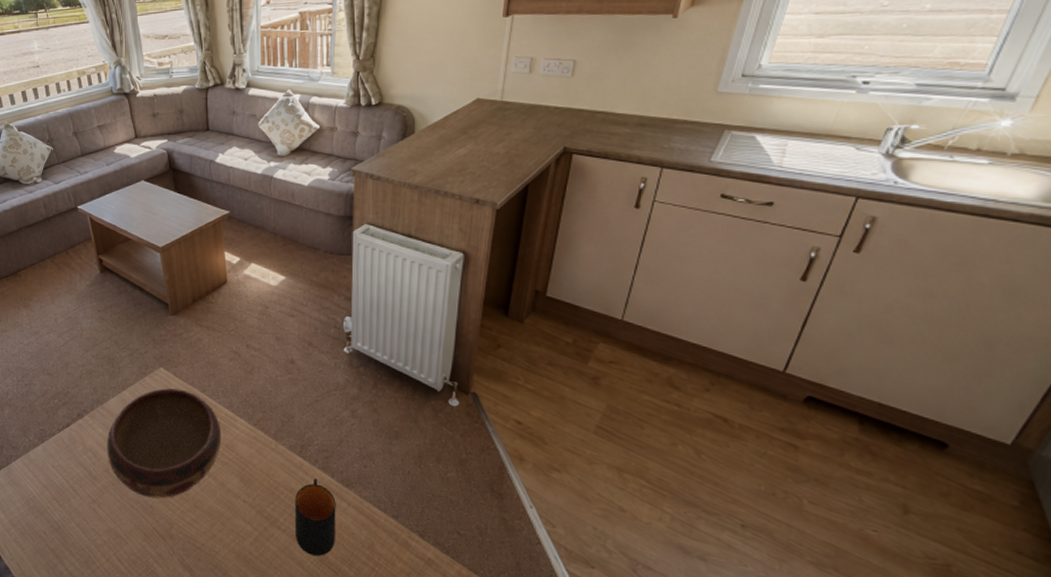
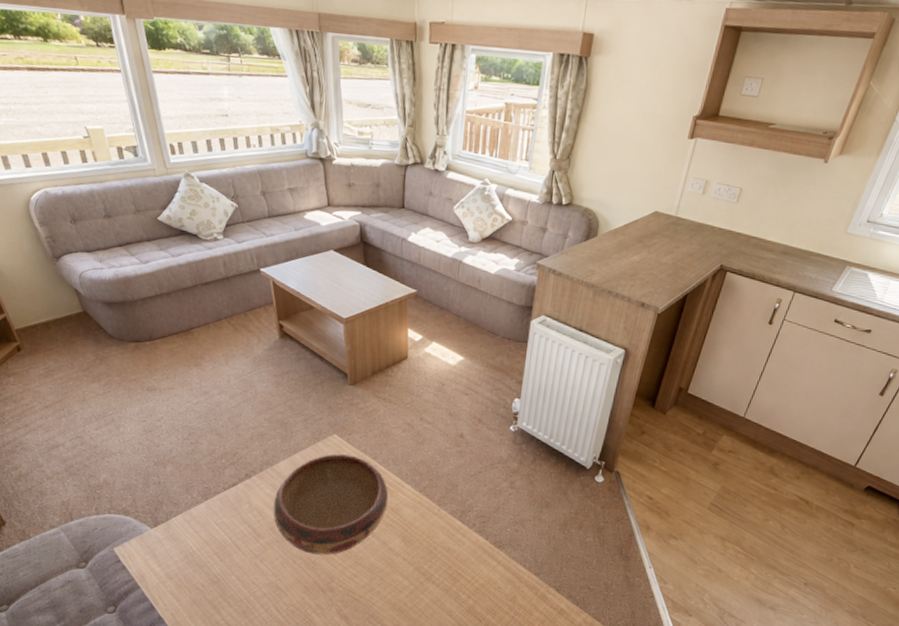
mug: present [295,478,336,556] -> none [448,540,488,607]

